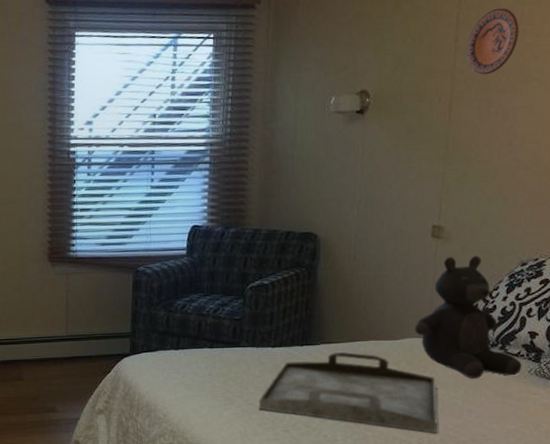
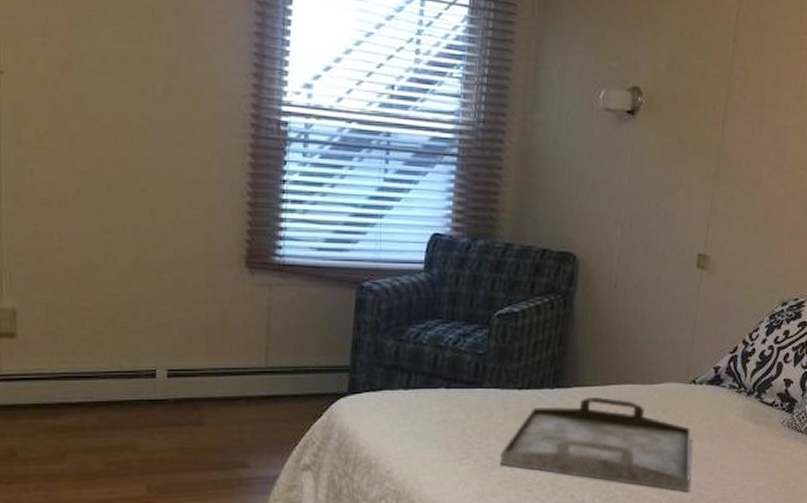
teddy bear: present [415,255,522,379] -> none [673,291,776,431]
decorative plate: present [466,8,519,75] -> none [743,11,797,86]

